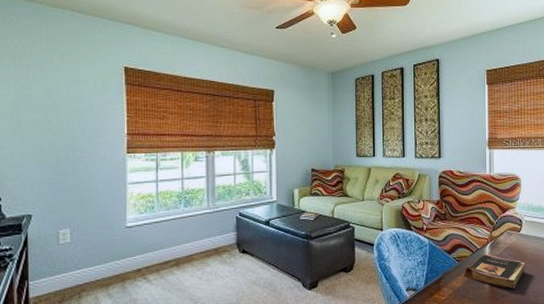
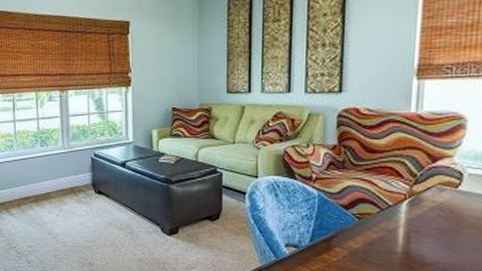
book: present [464,253,525,289] -> none [366,212,462,258]

